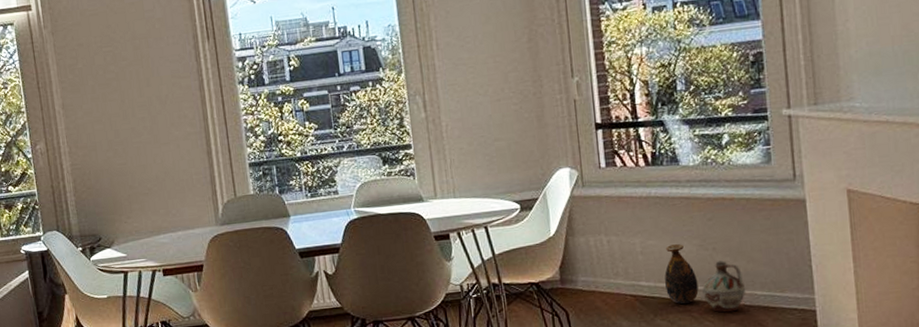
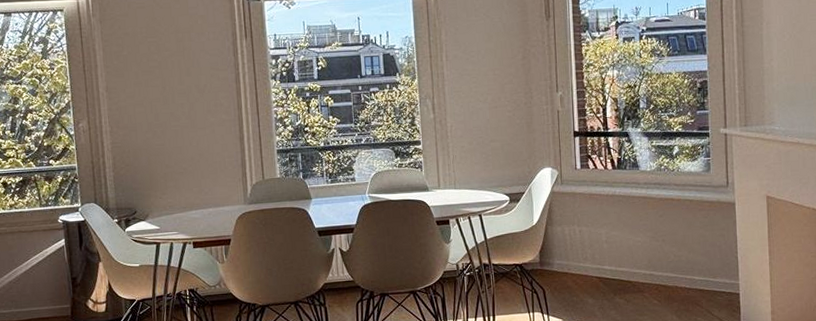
vase: present [664,244,699,304] -> none [624,235,650,285]
ceramic jug: present [702,260,746,313] -> none [653,250,687,294]

